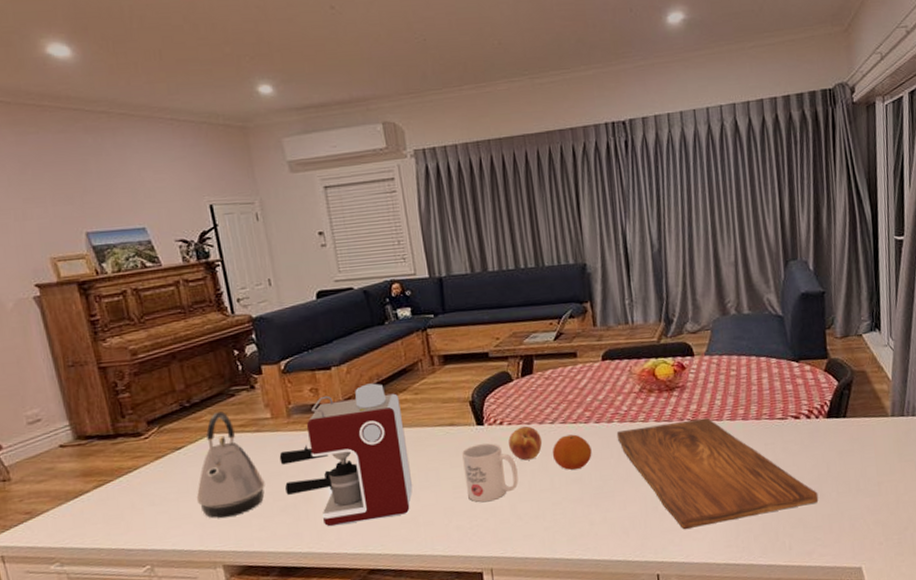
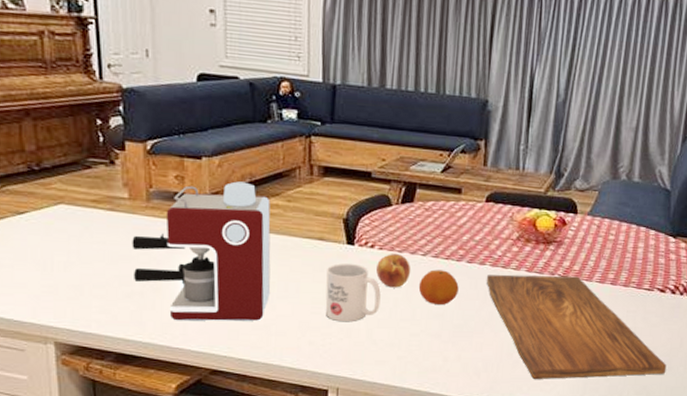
kettle: present [196,411,265,518] -> none [34,182,112,293]

